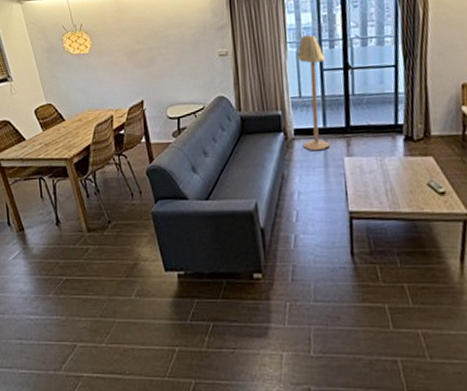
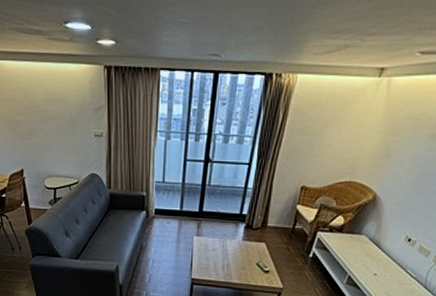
floor lamp: present [297,34,330,151] -> none [161,125,190,229]

